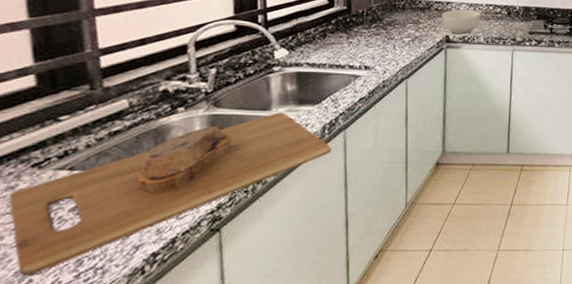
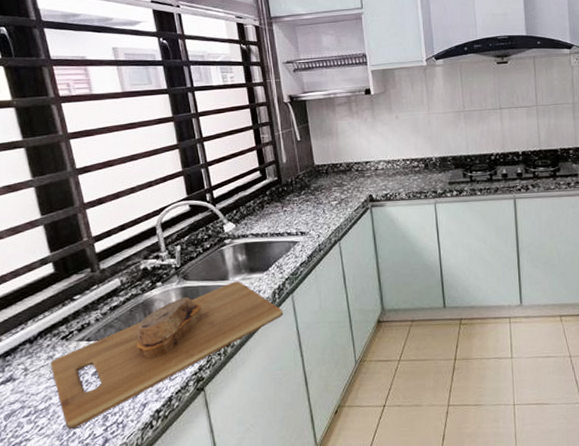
bowl: present [441,9,482,35] -> none [362,166,400,193]

